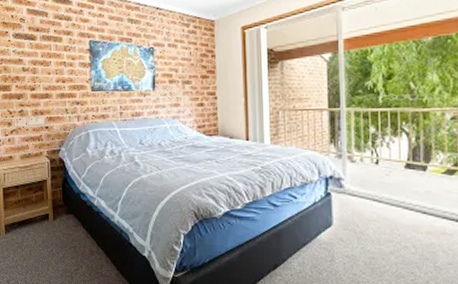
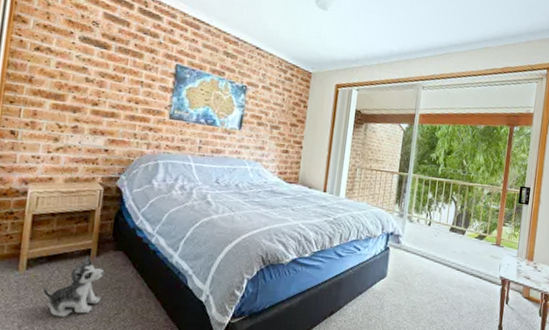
plush toy: none [20,220,63,273] -> present [43,255,105,317]

